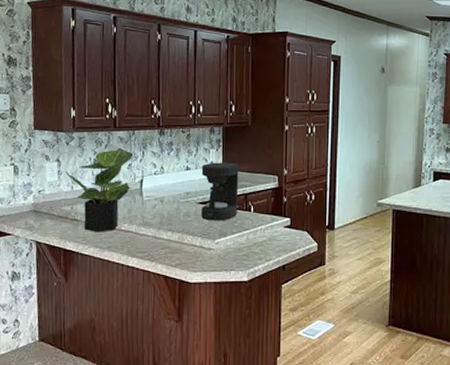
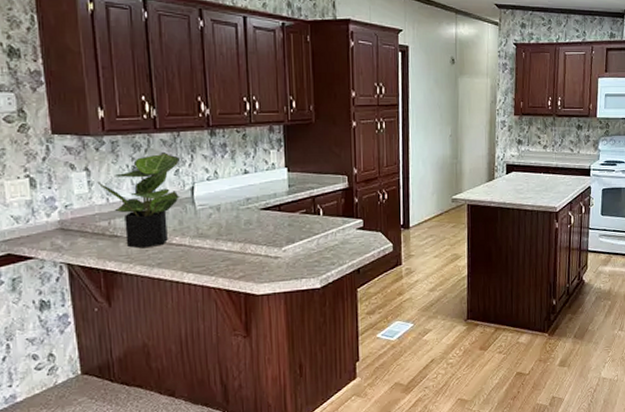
coffee maker: present [201,162,239,221] -> none [261,163,305,228]

